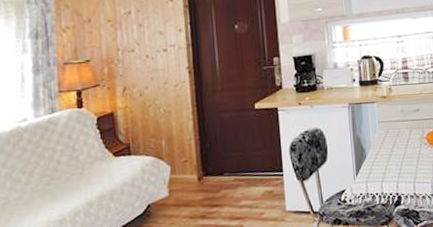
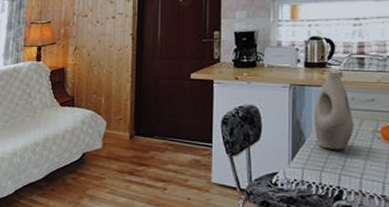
vase: none [371,88,405,161] -> present [314,72,354,150]

